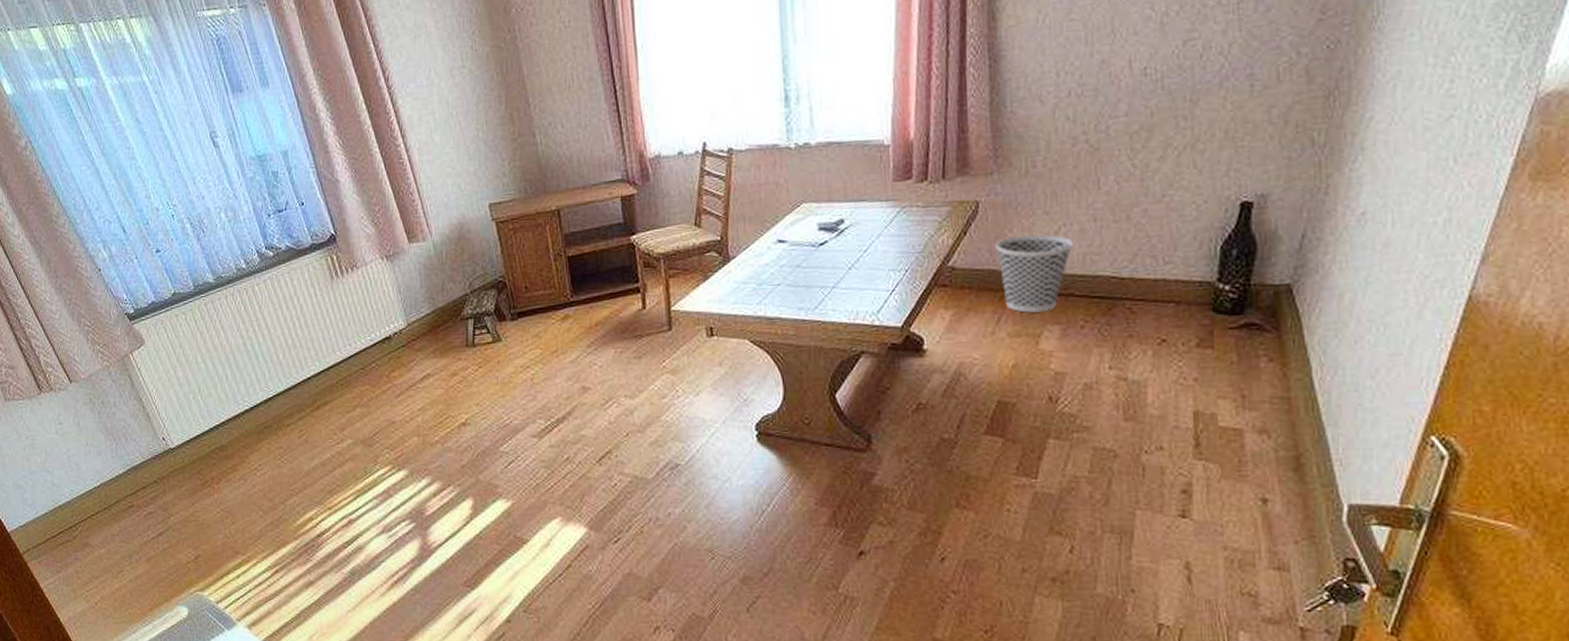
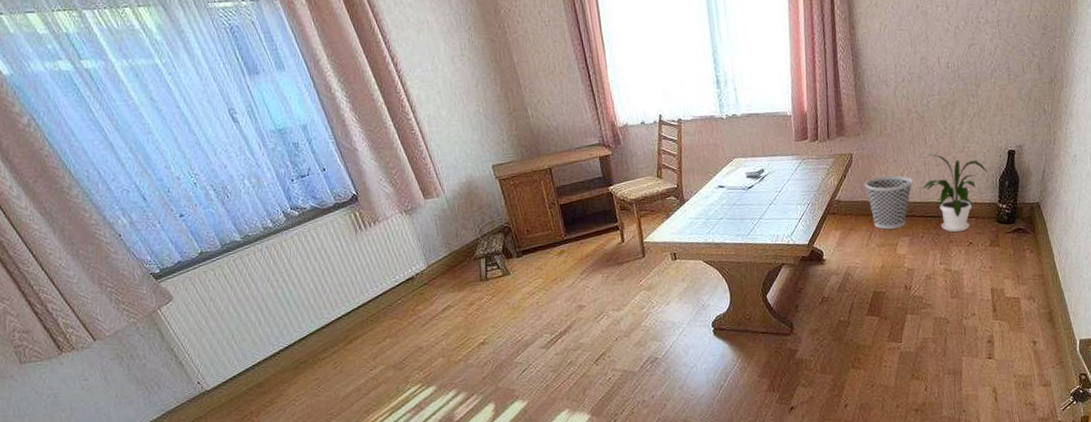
house plant: none [1088,204,1201,322] -> present [922,154,987,232]

